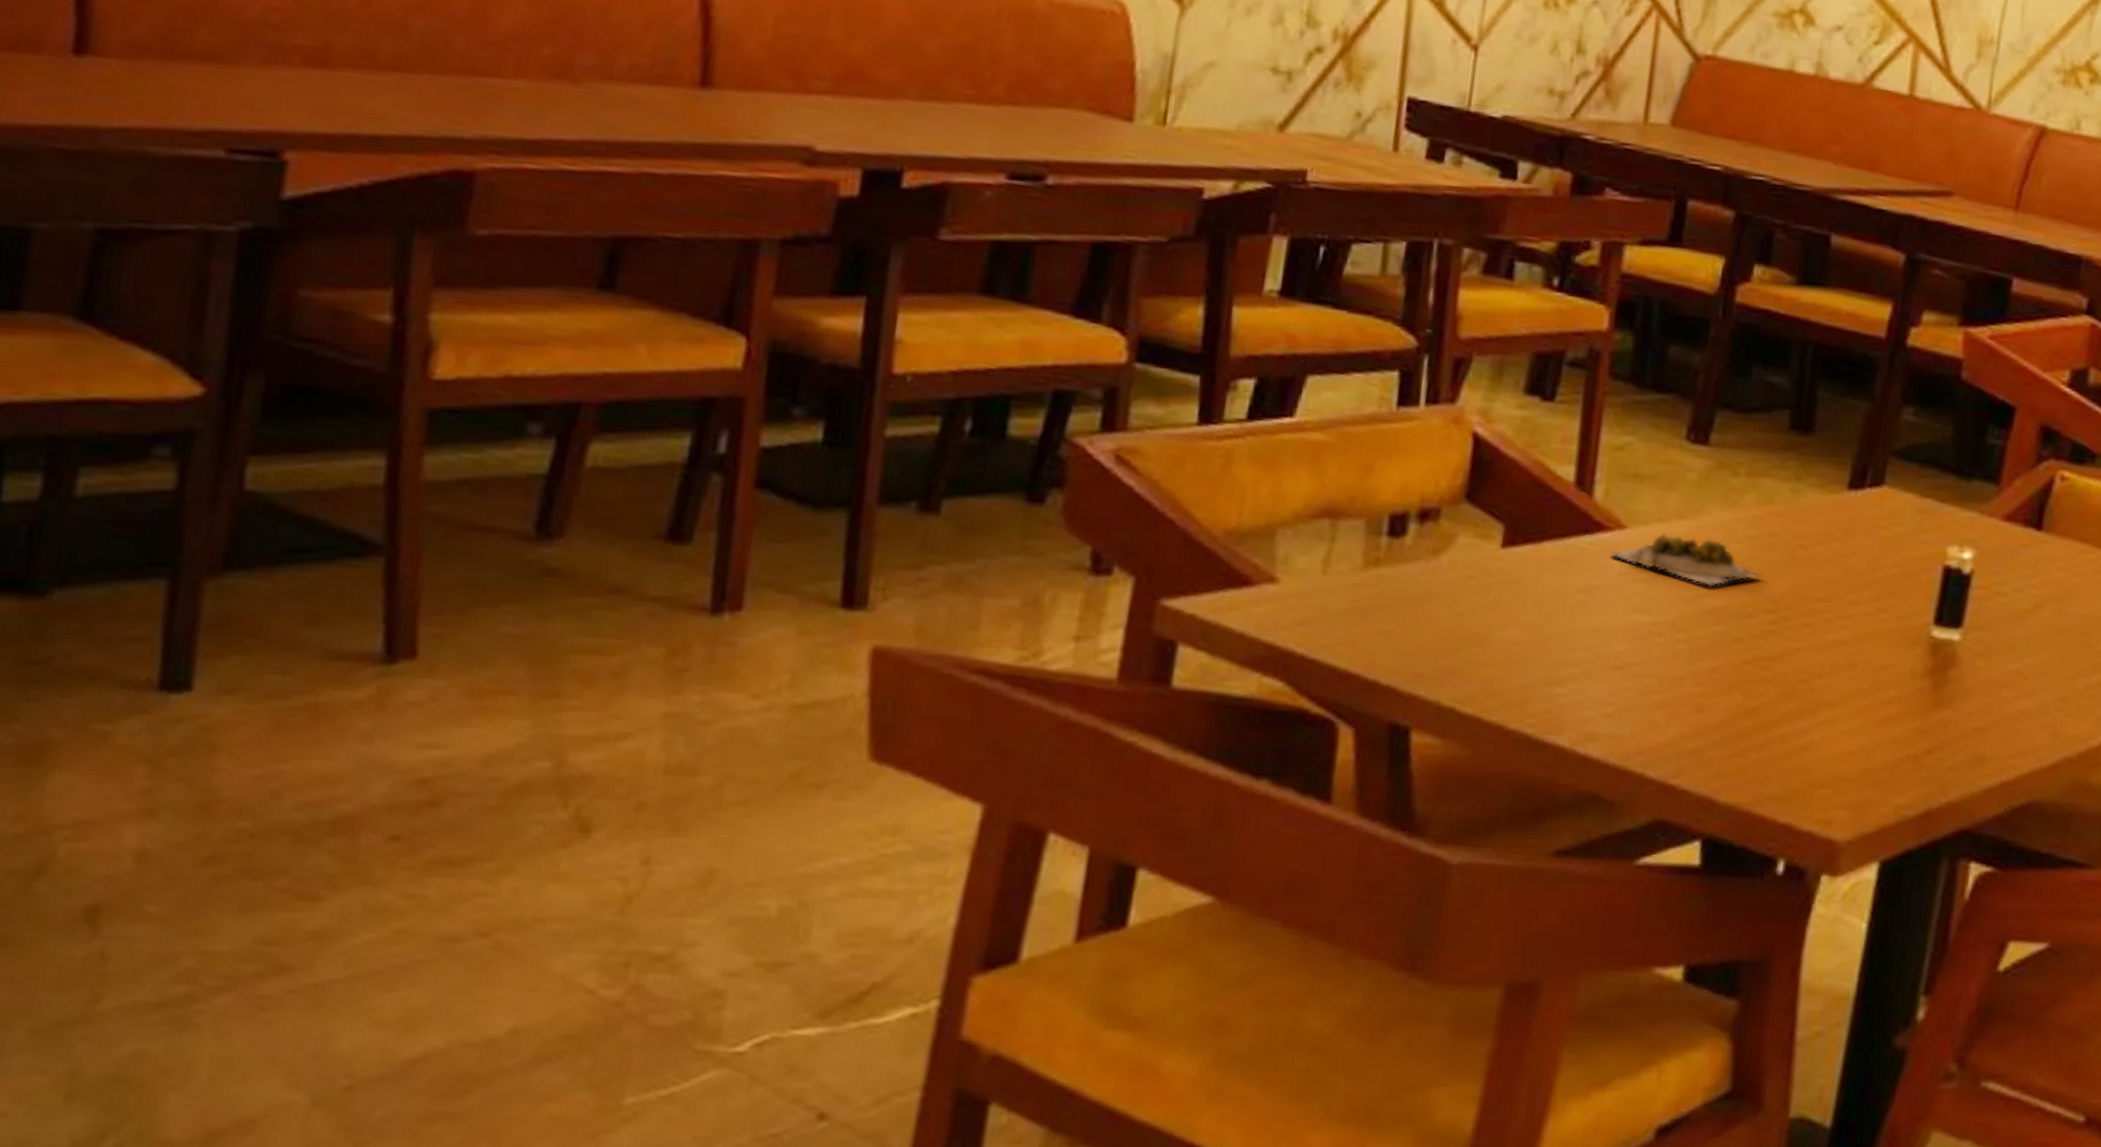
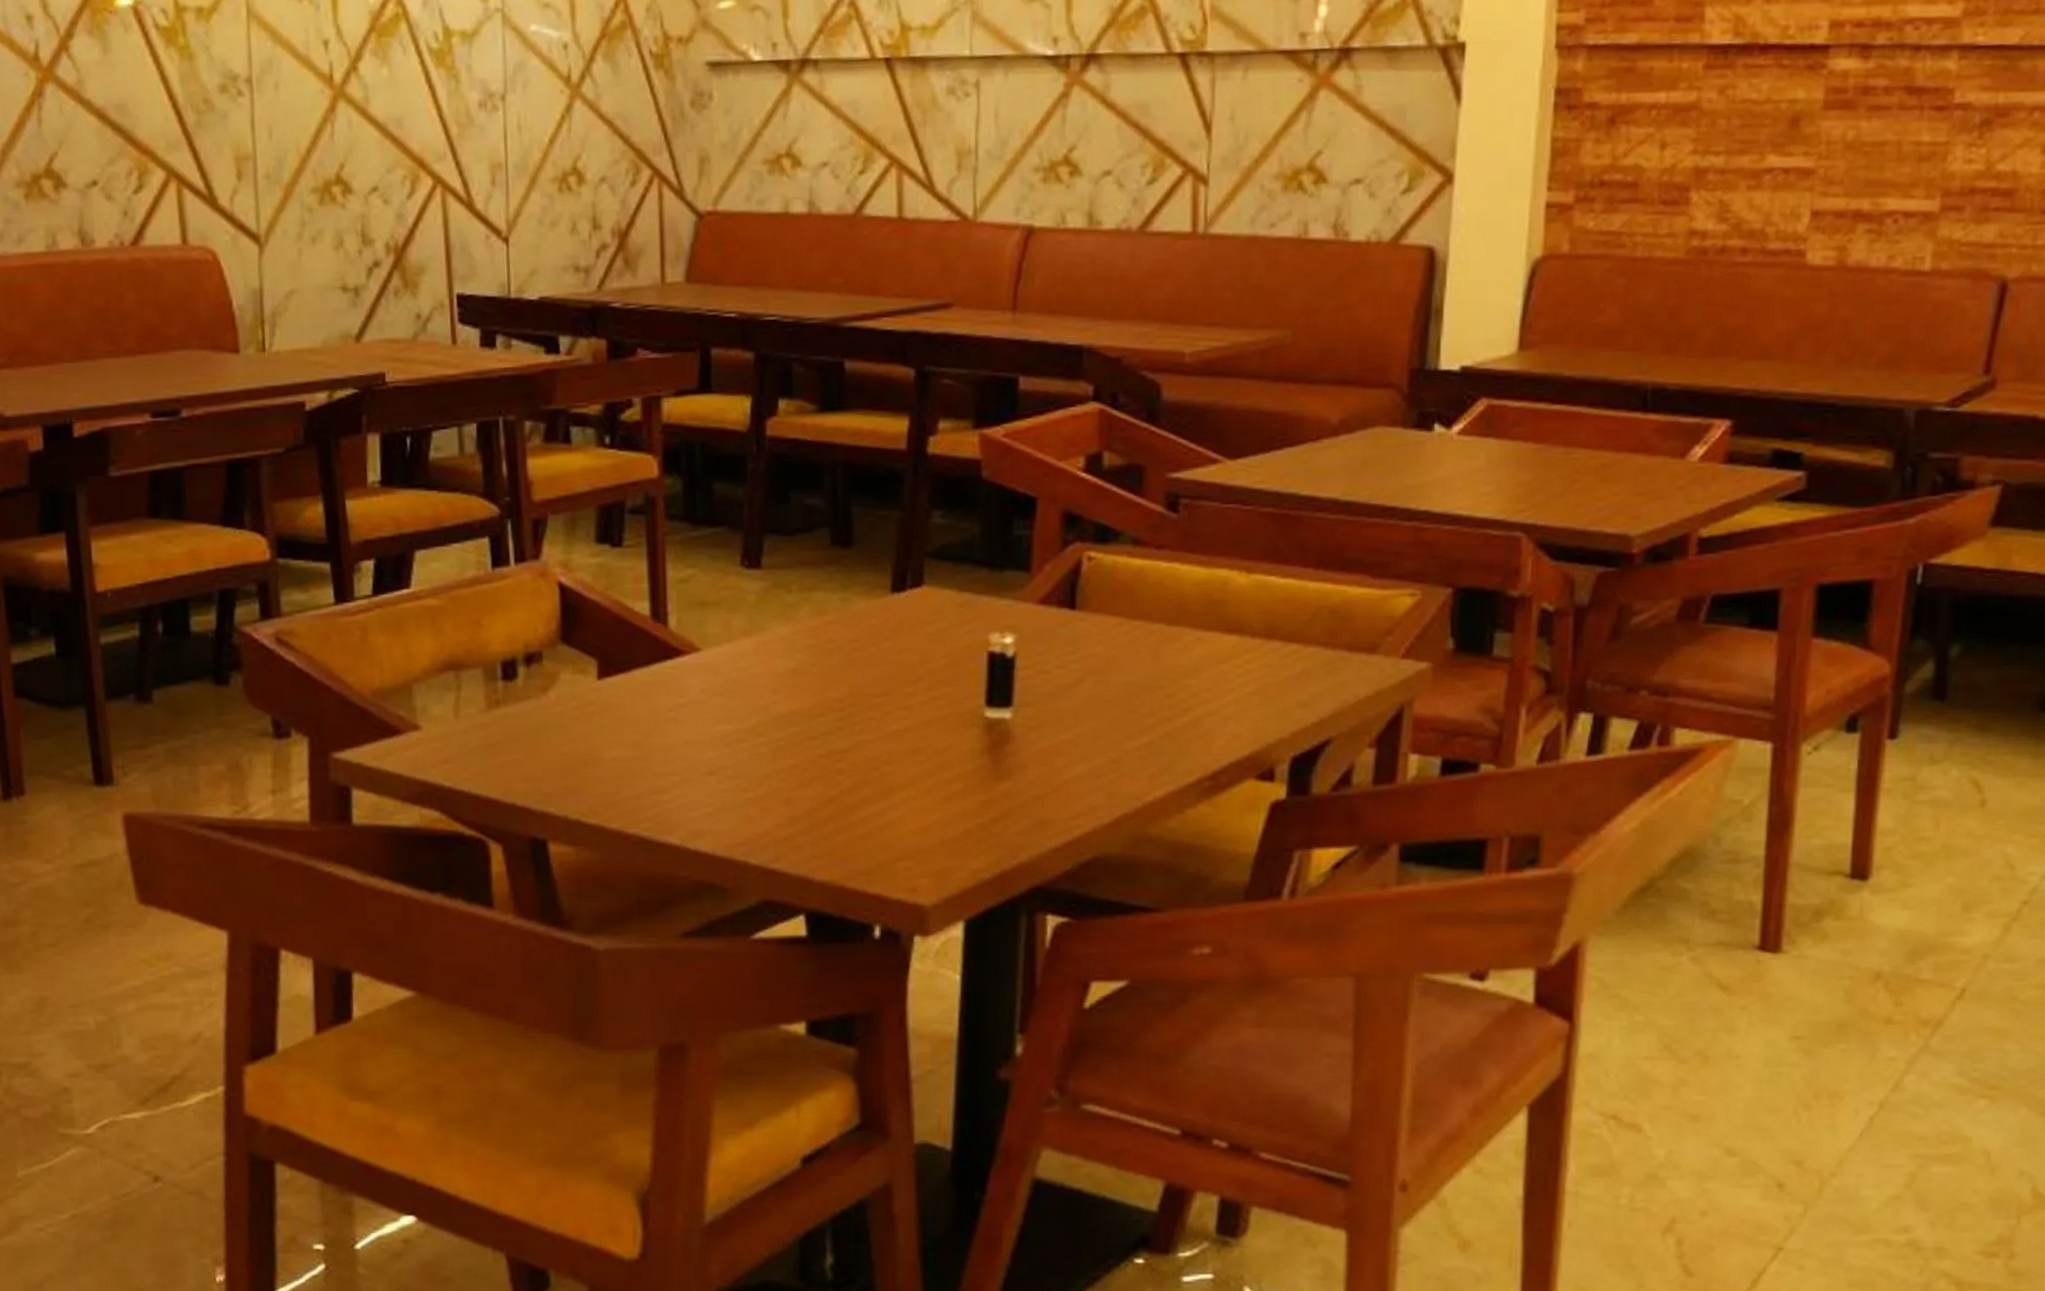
succulent plant: present [1611,533,1764,587] -> none [691,651,826,694]

